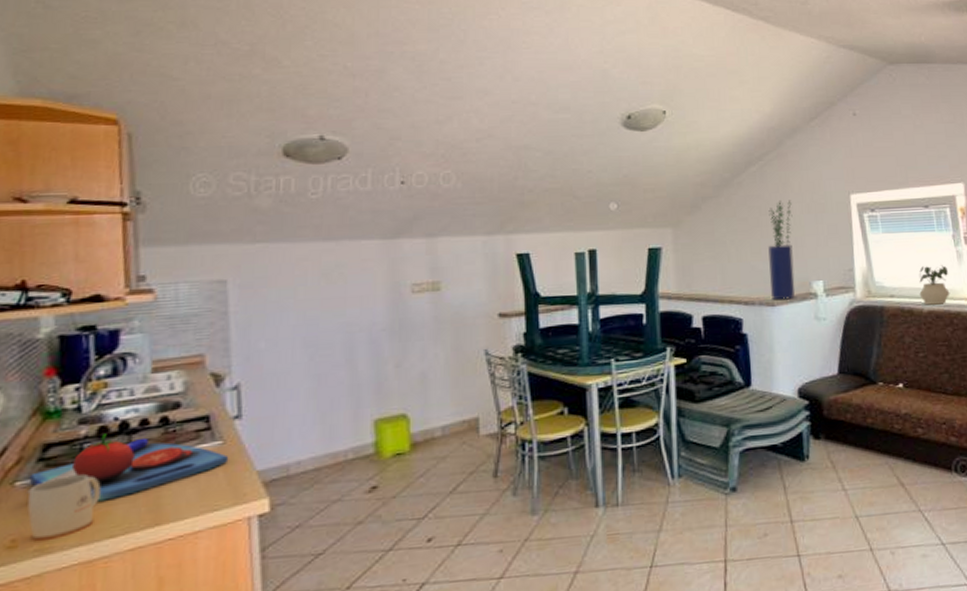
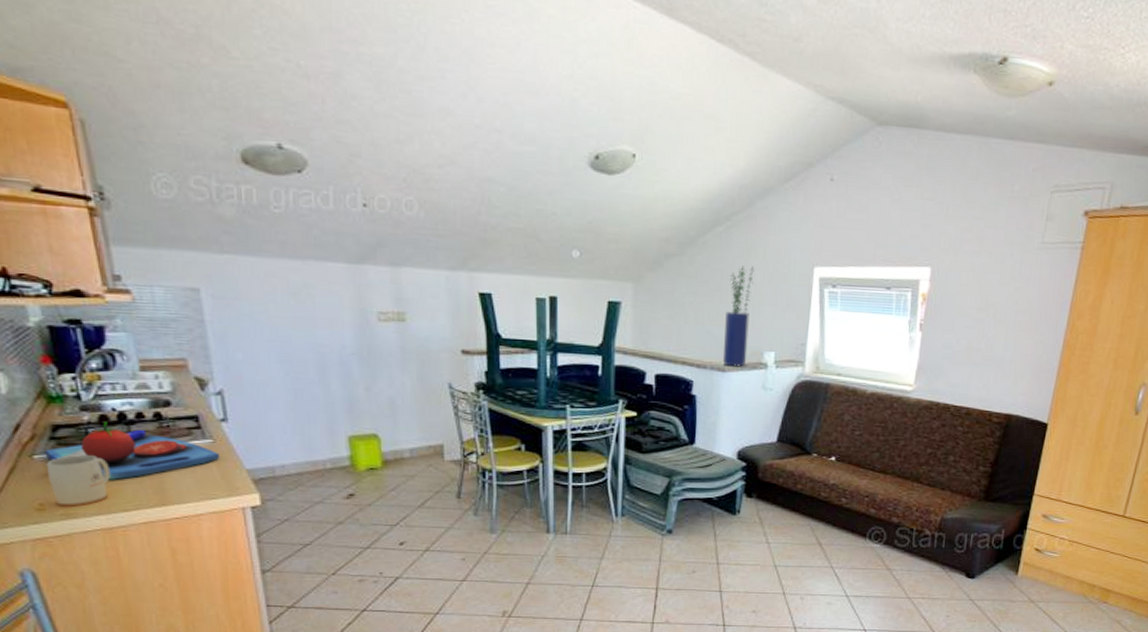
potted plant: present [919,265,950,305] -> none [865,348,898,388]

